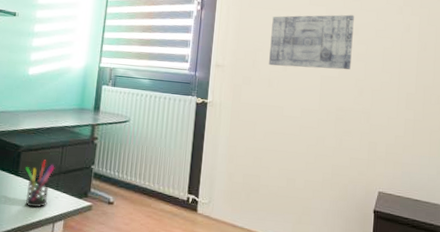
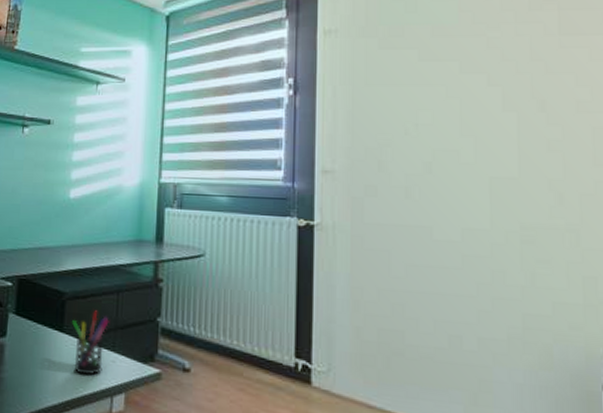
wall art: present [269,14,354,70] -> none [403,82,538,167]

